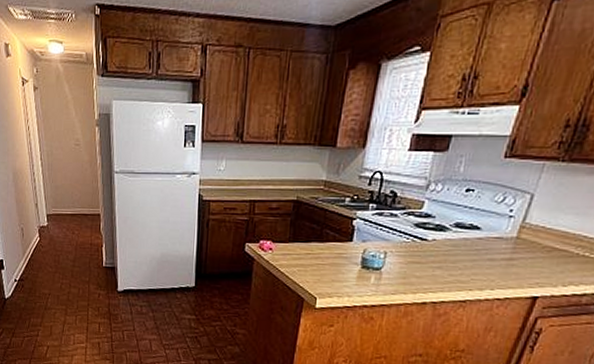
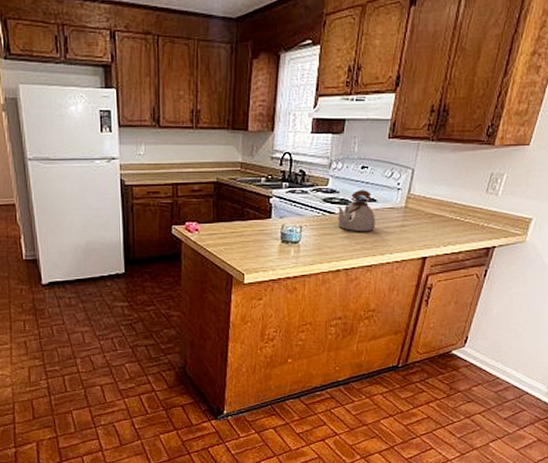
kettle: none [429,216,477,263] -> present [338,190,375,232]

